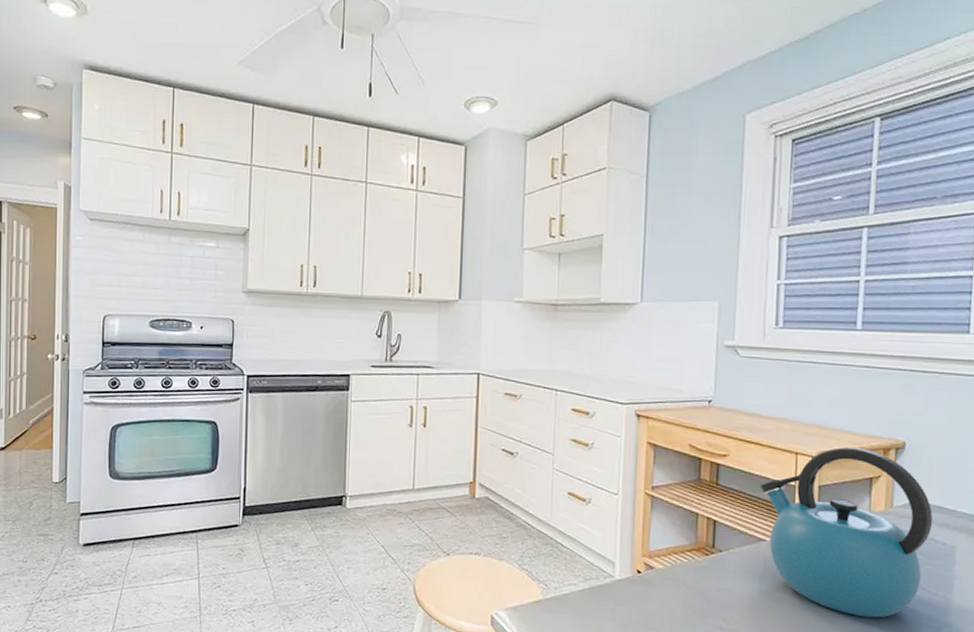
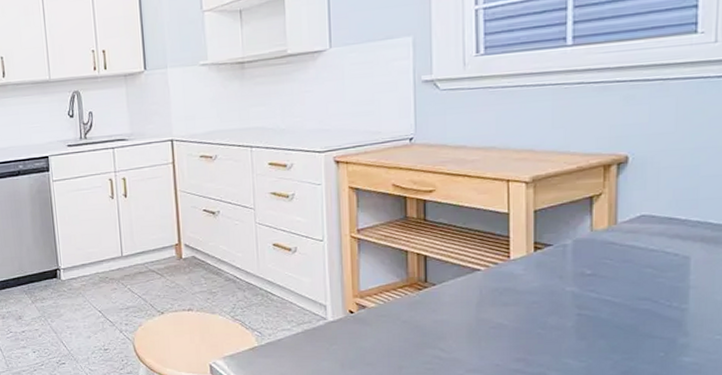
kettle: present [759,446,932,618] -> none [470,167,662,335]

